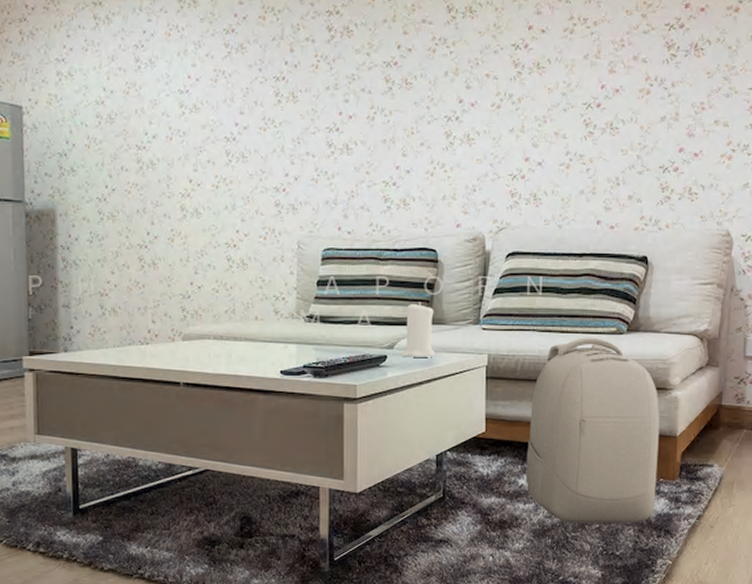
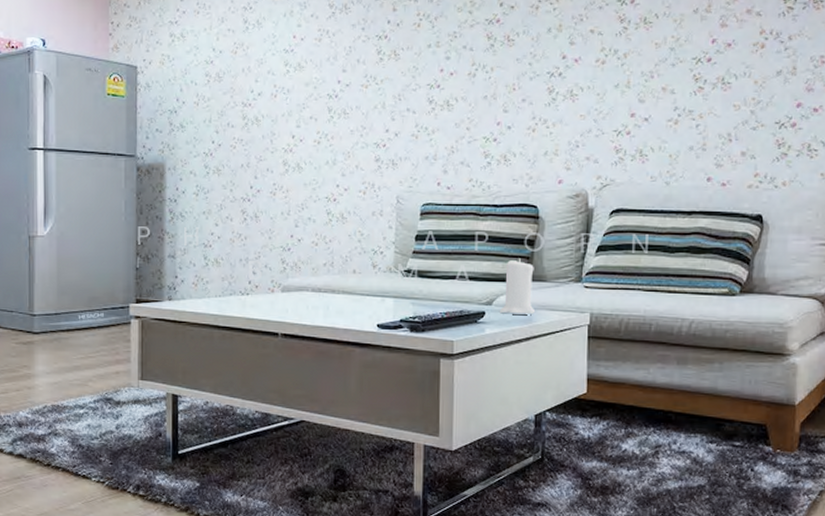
backpack: present [525,337,660,523] -> none [629,298,777,496]

